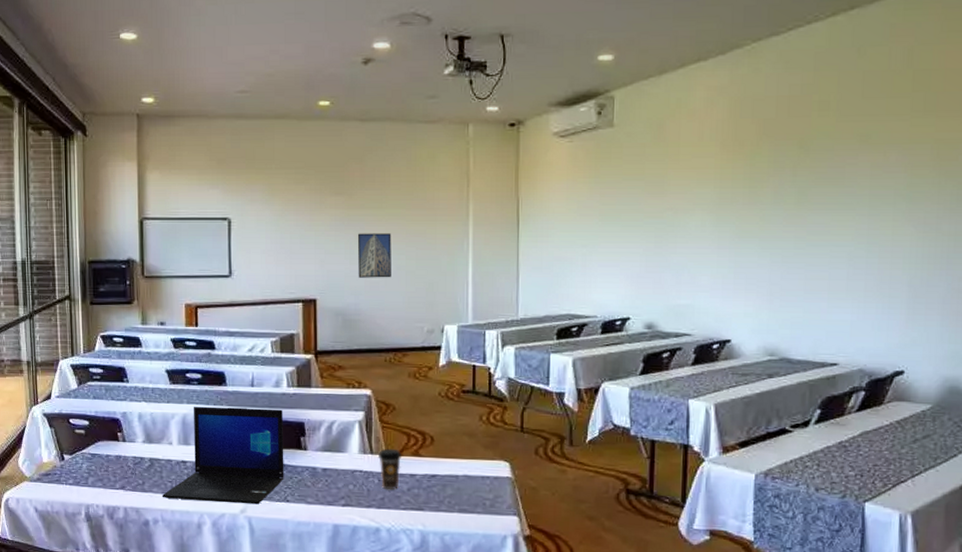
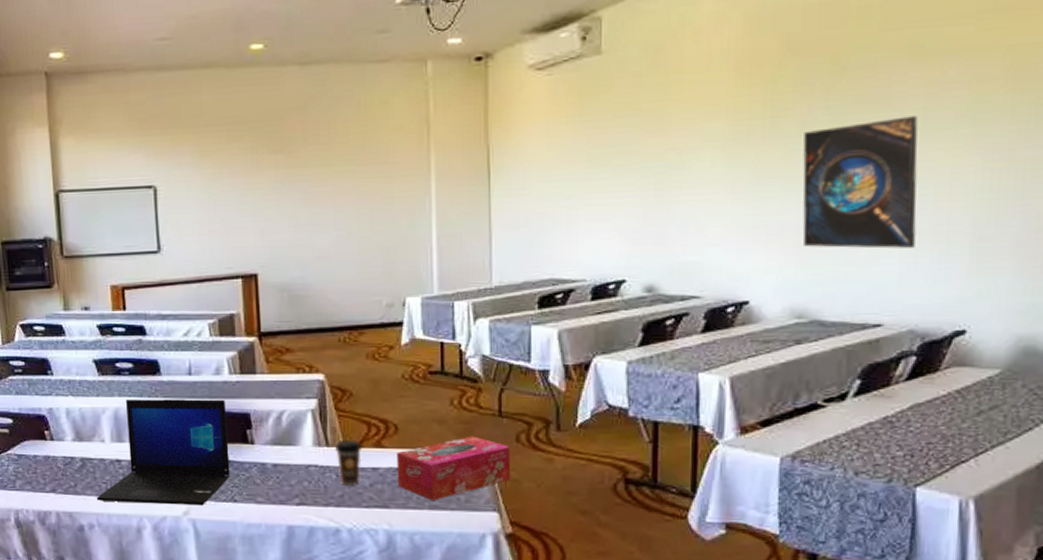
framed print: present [357,233,391,278] -> none [301,194,342,247]
tissue box: none [431,448,530,504] -> present [396,436,511,500]
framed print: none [774,192,866,301] -> present [802,116,918,249]

